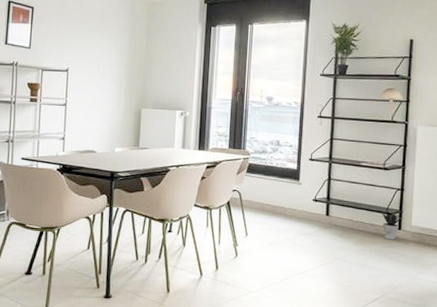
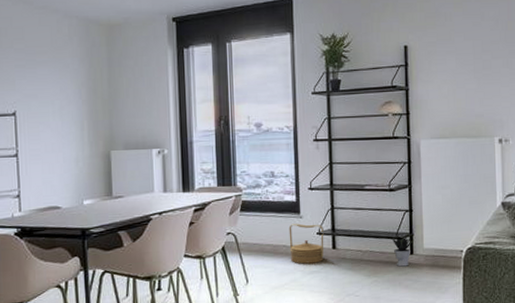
basket: none [287,189,320,226] -> present [288,223,324,264]

